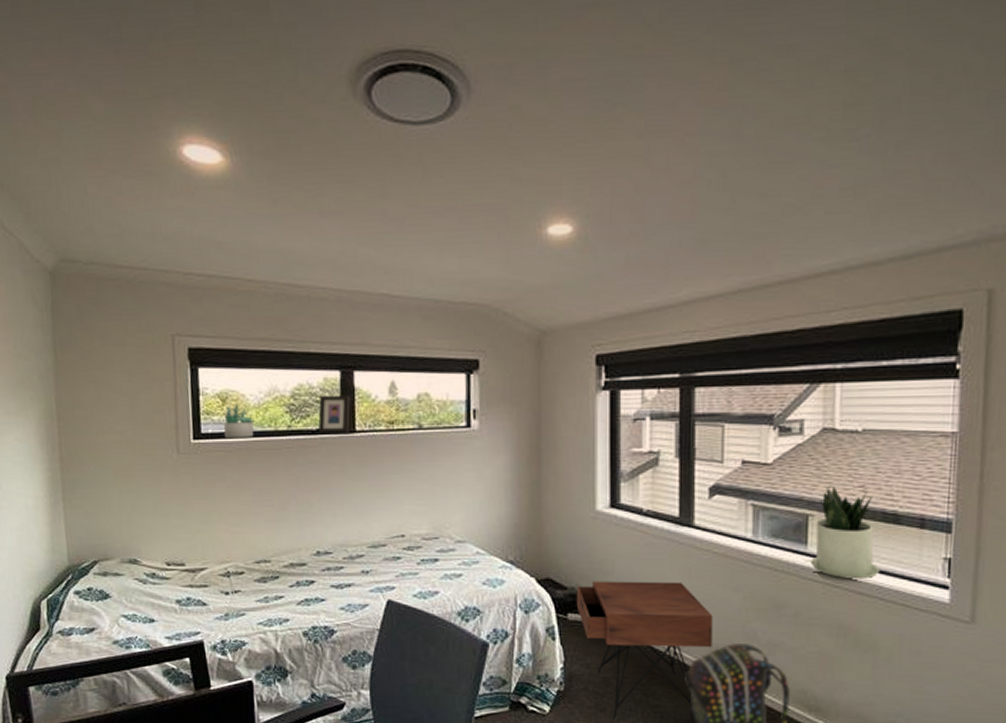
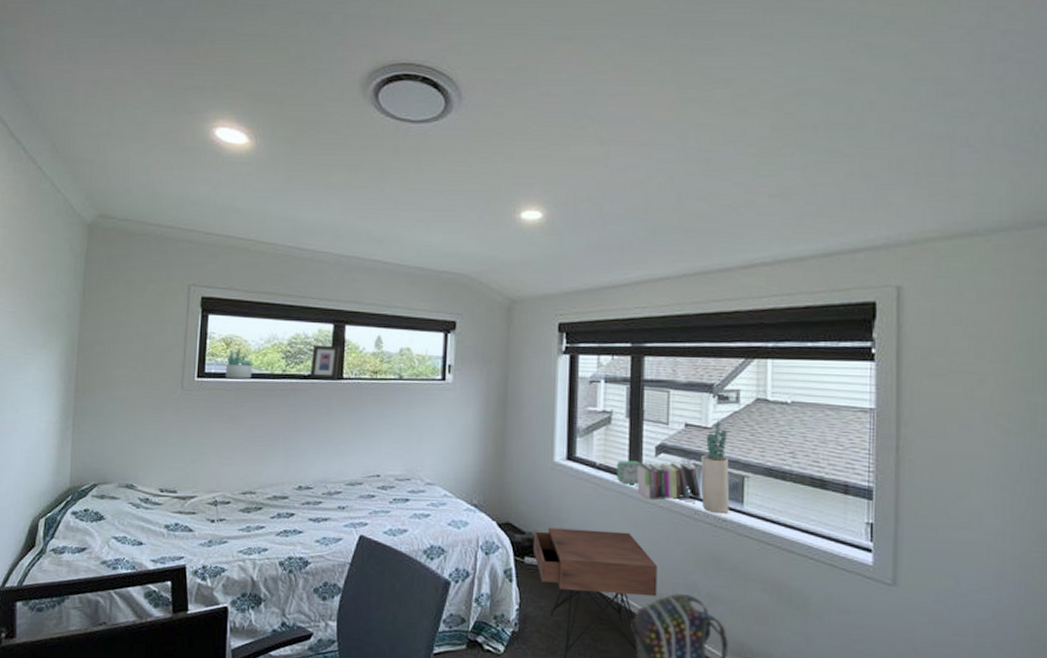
alarm clock: none [665,505,694,531] -> present [616,460,642,485]
books: none [689,503,761,547] -> present [637,461,702,501]
vase: none [760,453,792,557] -> present [701,419,730,515]
planter: present [810,487,880,579] -> none [746,452,809,539]

